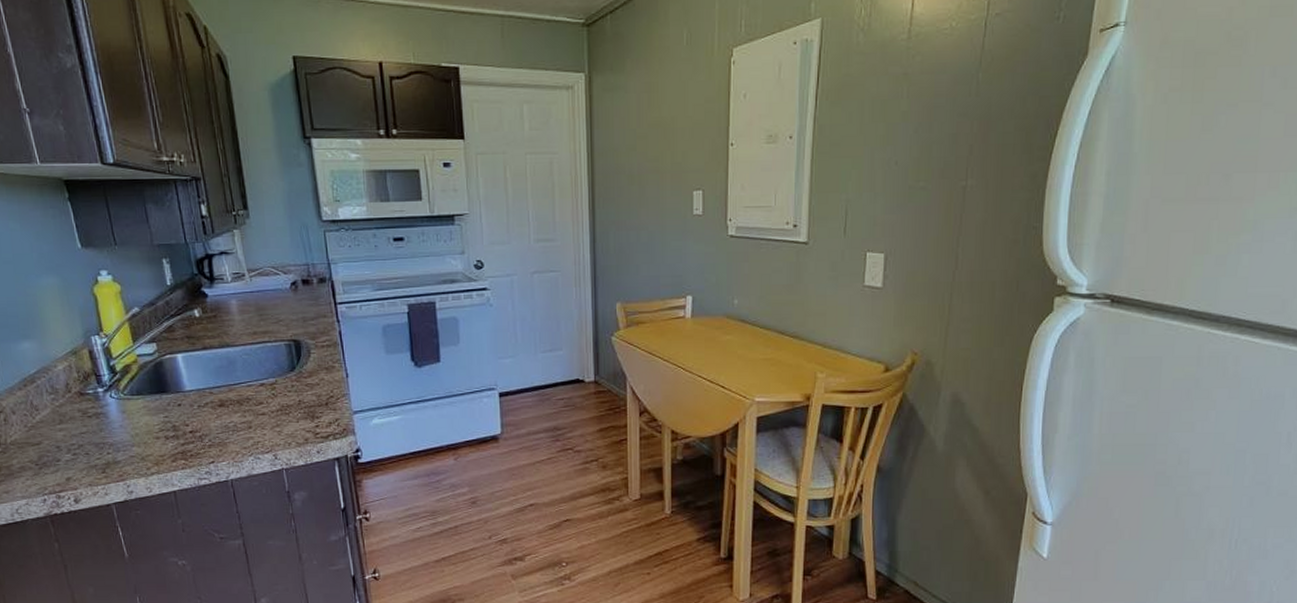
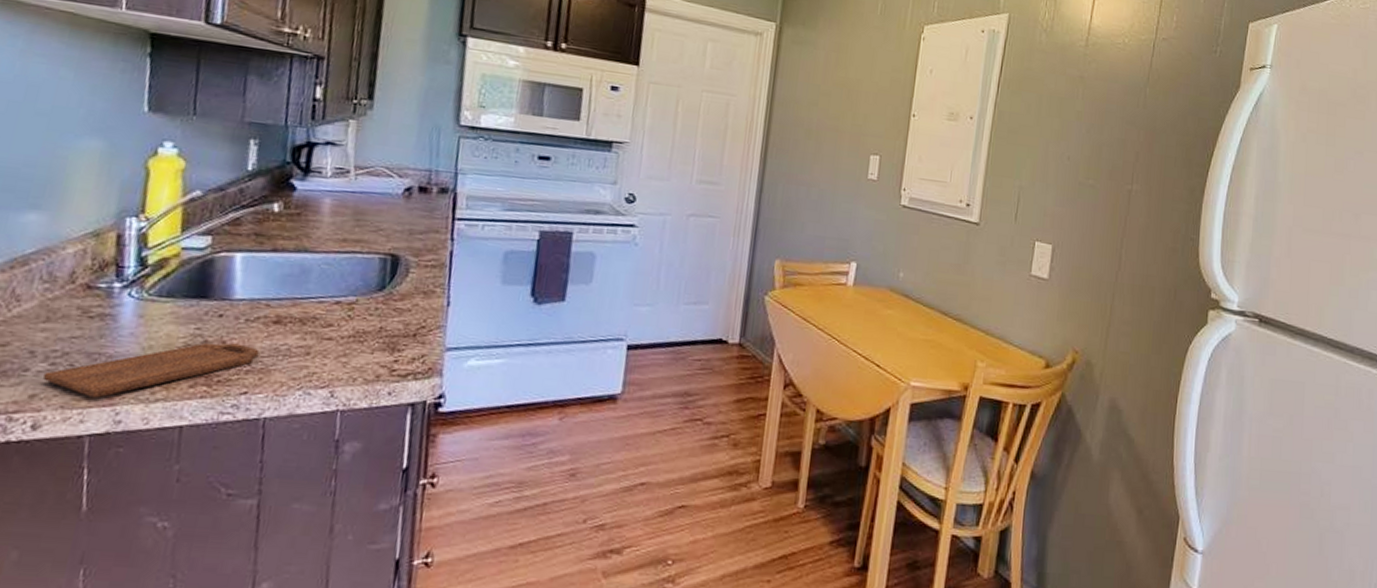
cutting board: none [70,425,215,476] -> present [42,343,260,398]

